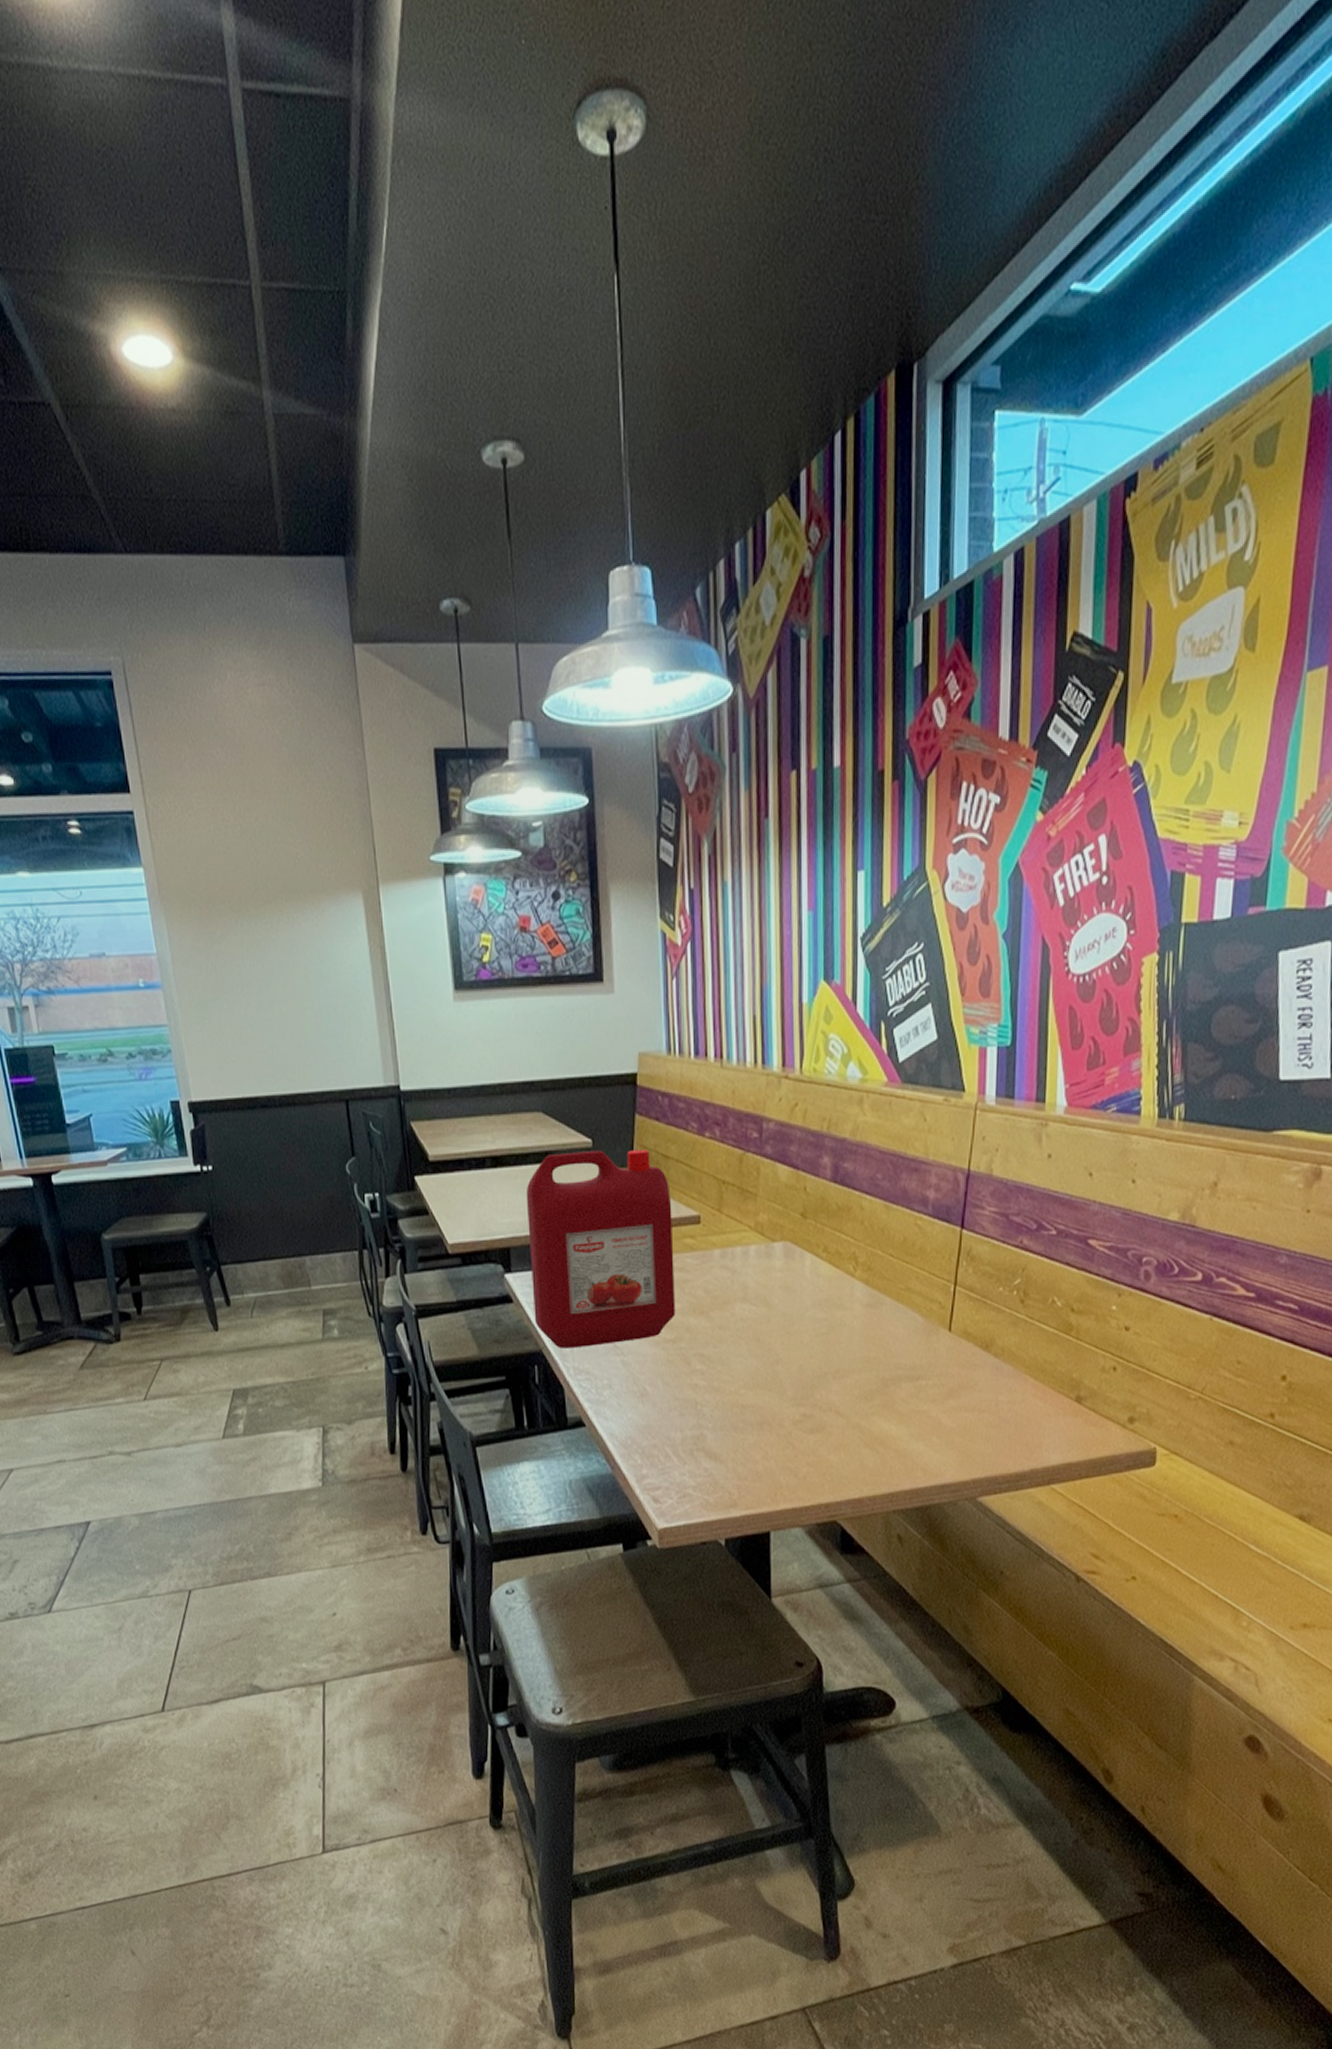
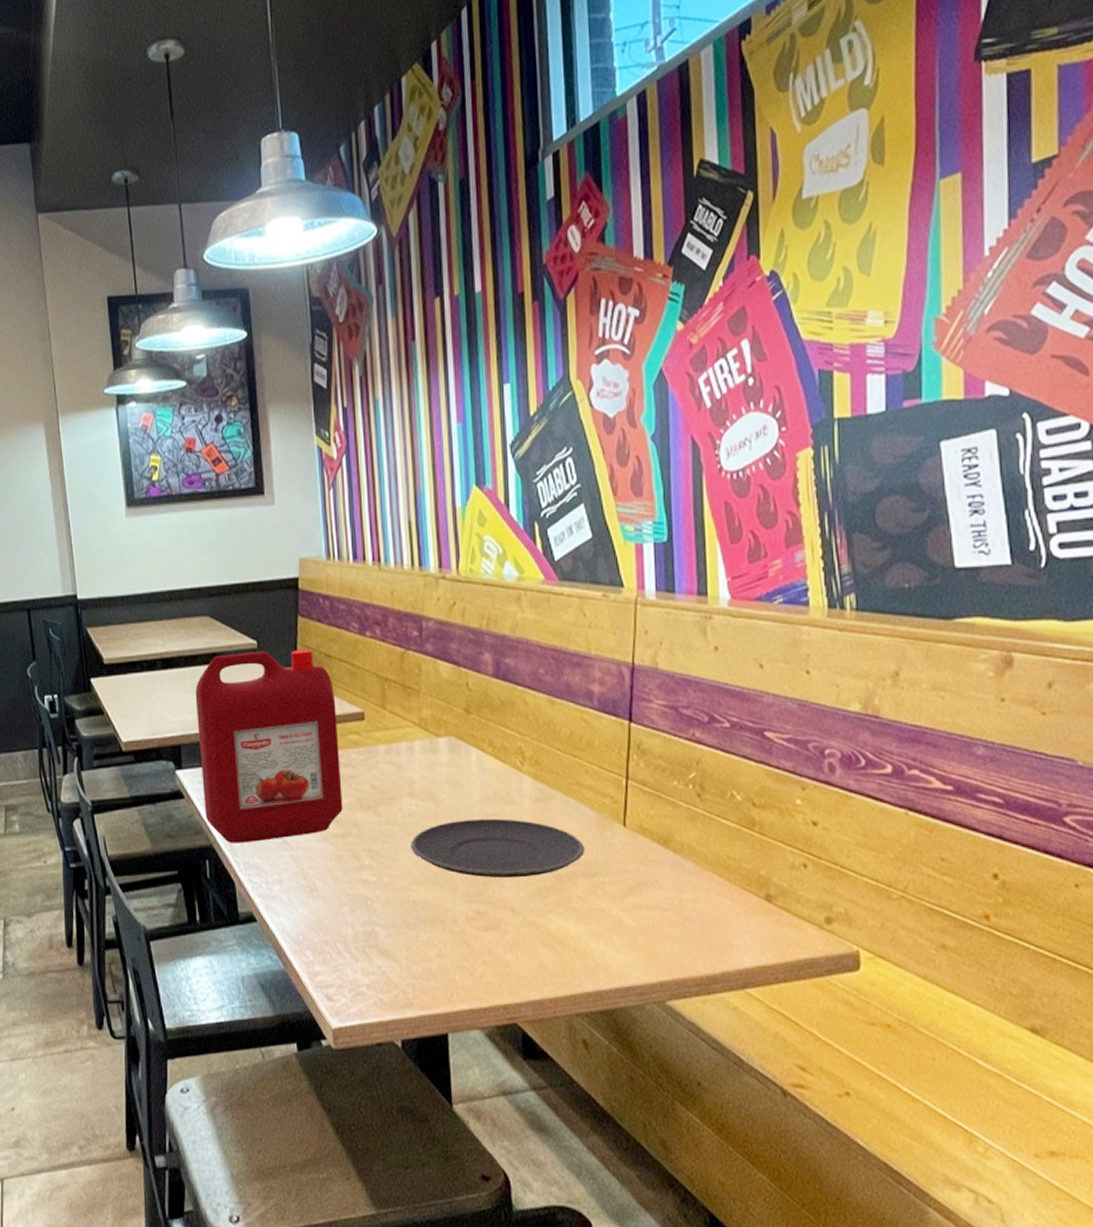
plate: none [742,1323,911,1382] -> present [411,818,586,878]

